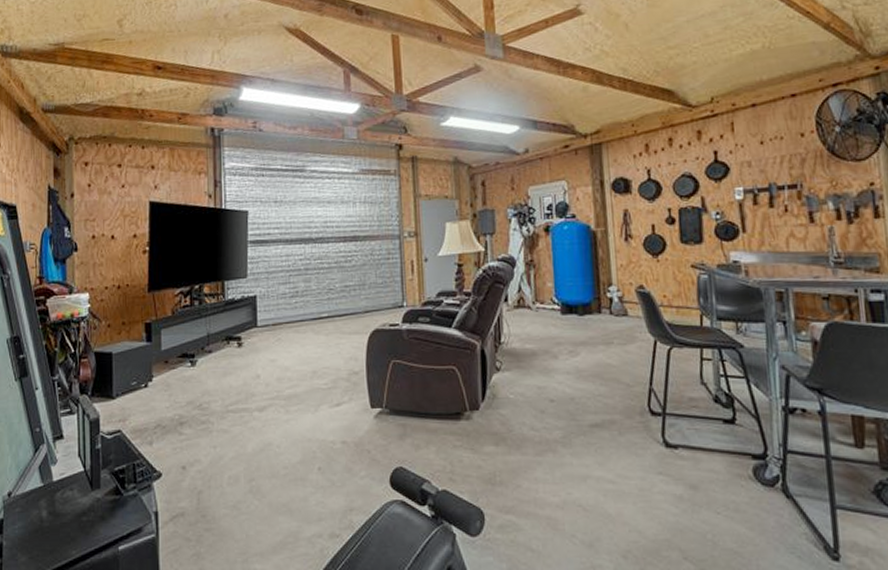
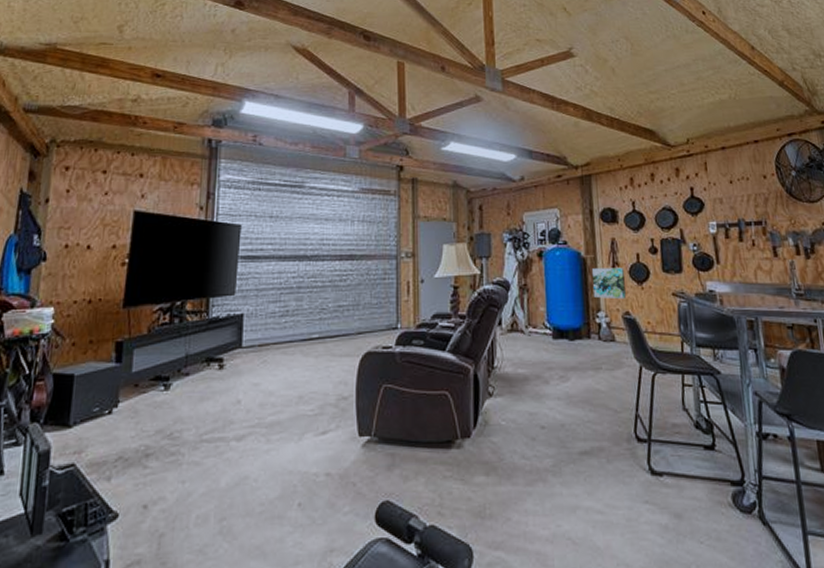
wall art: none [602,240,640,273] -> present [592,268,626,300]

